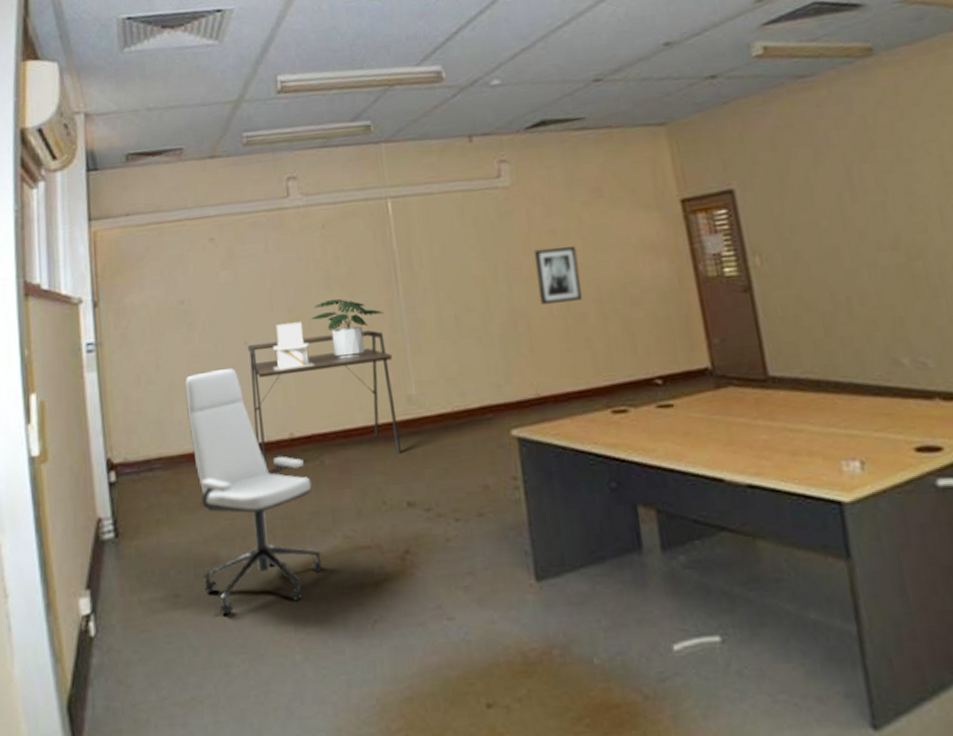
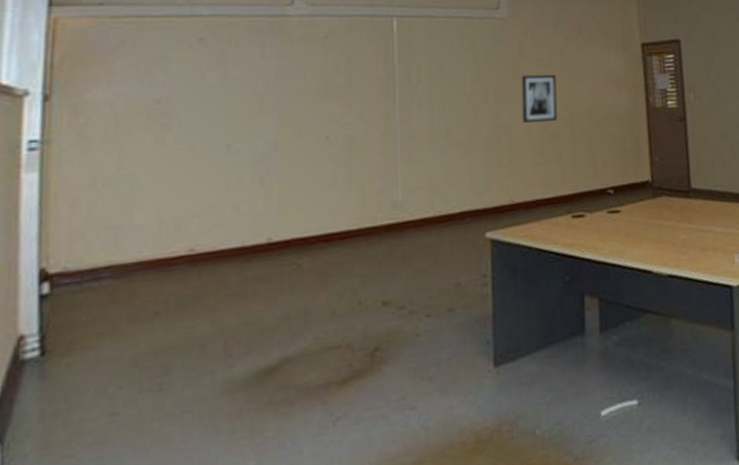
office chair: present [185,367,323,615] -> none [149,171,289,429]
desk: present [247,330,402,468] -> none [228,139,383,274]
letter holder: present [273,322,314,371] -> none [257,128,302,176]
potted plant: present [311,299,384,359] -> none [303,108,379,166]

